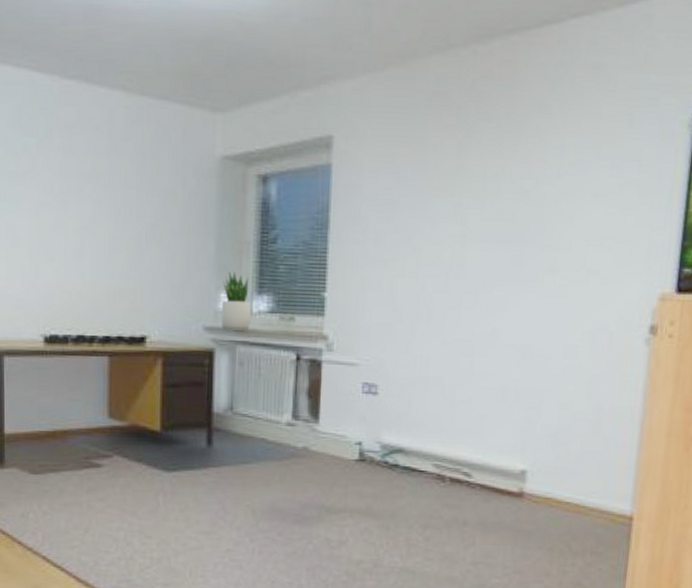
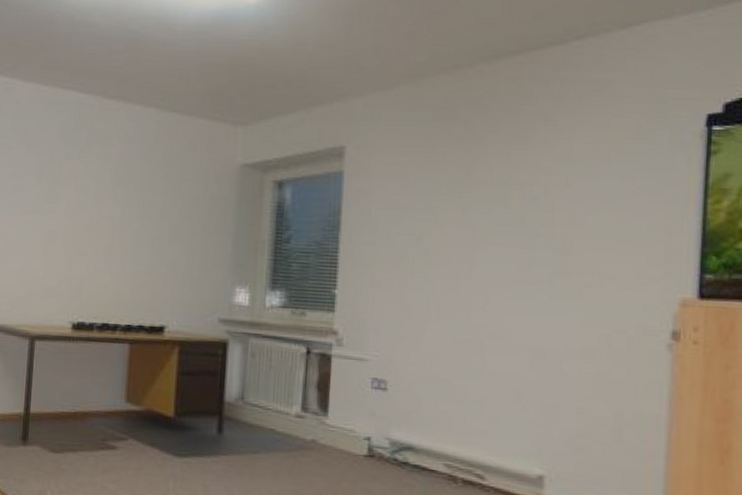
planter: present [221,271,251,331] -> none [235,268,264,324]

